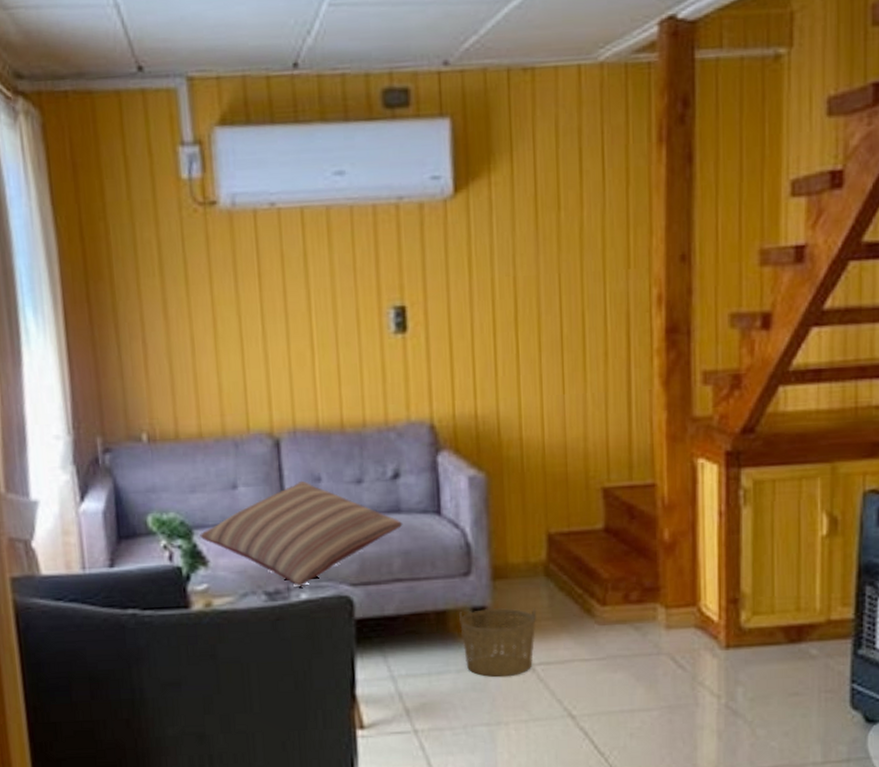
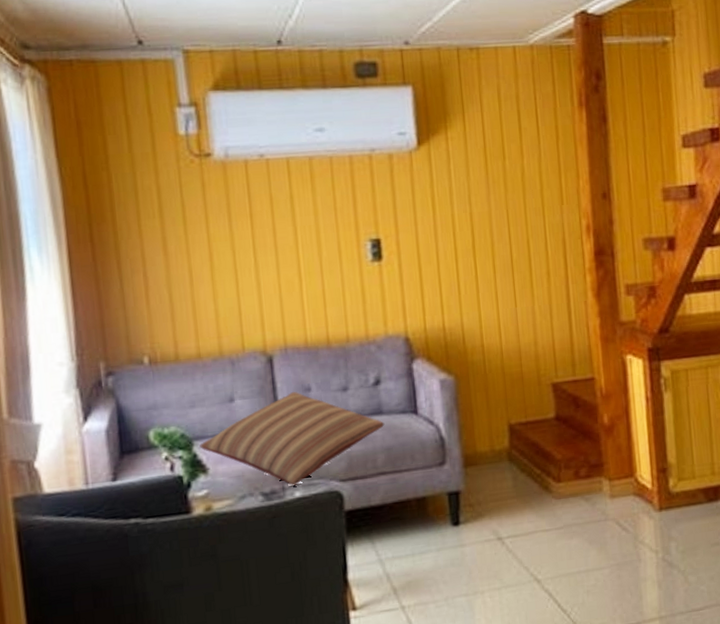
basket: present [459,607,537,677] -> none [437,489,504,552]

